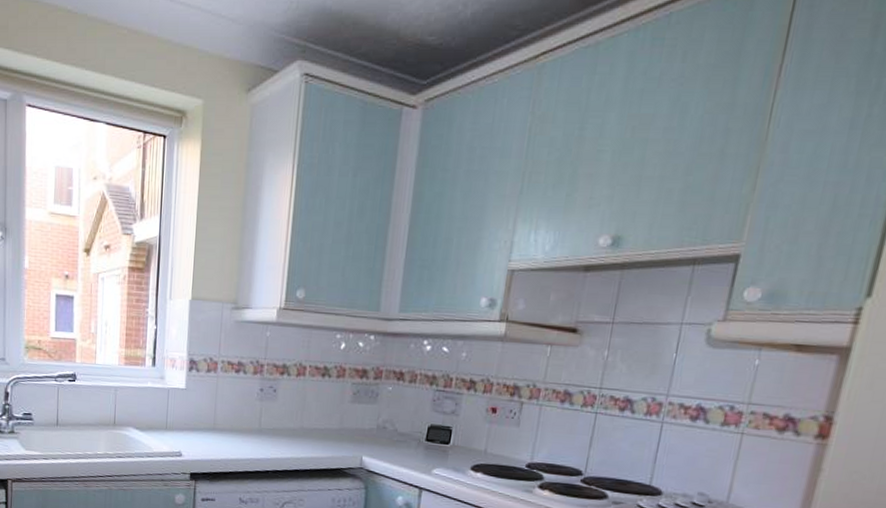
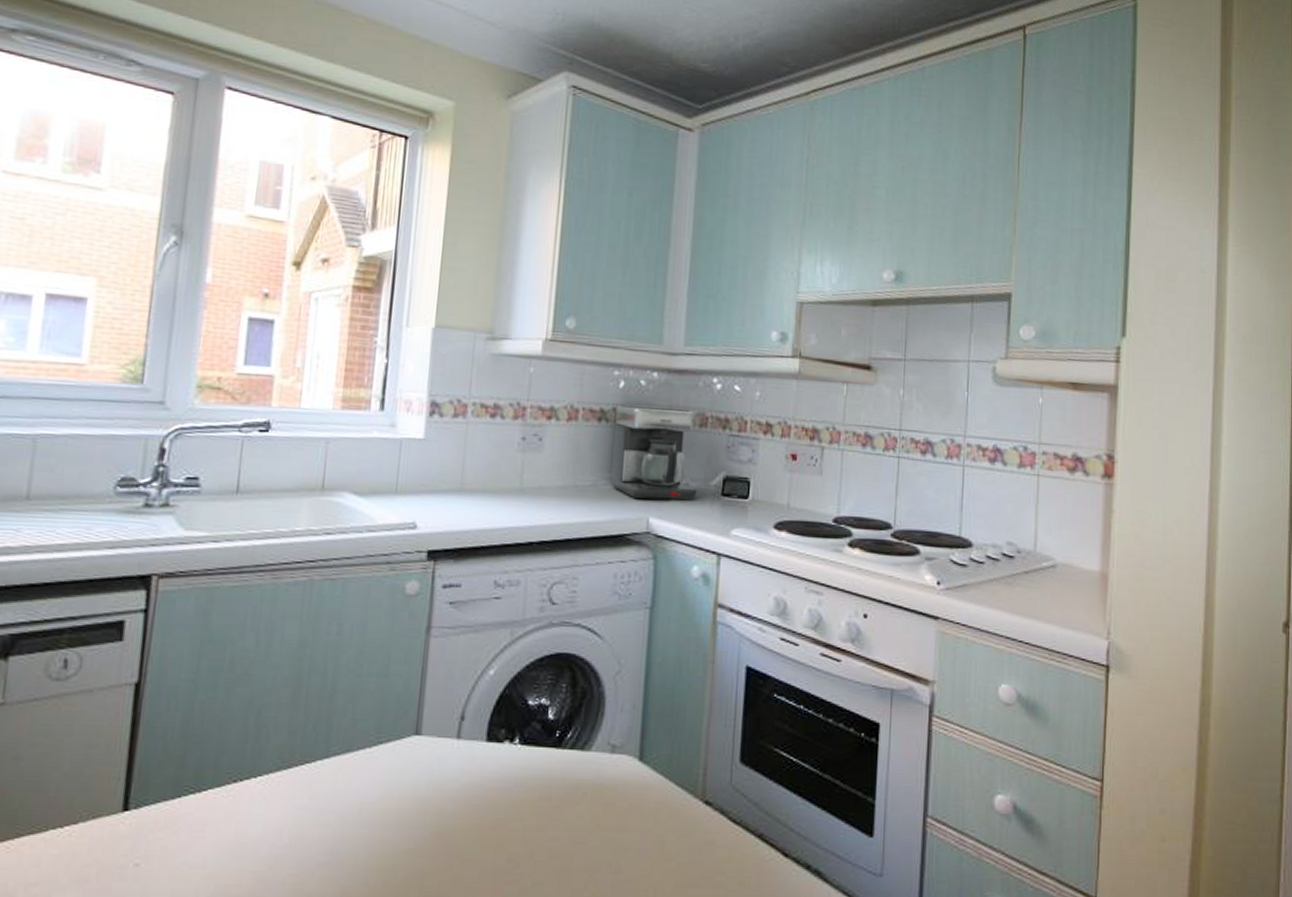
coffee maker: none [331,363,406,444] -> present [611,404,698,501]

